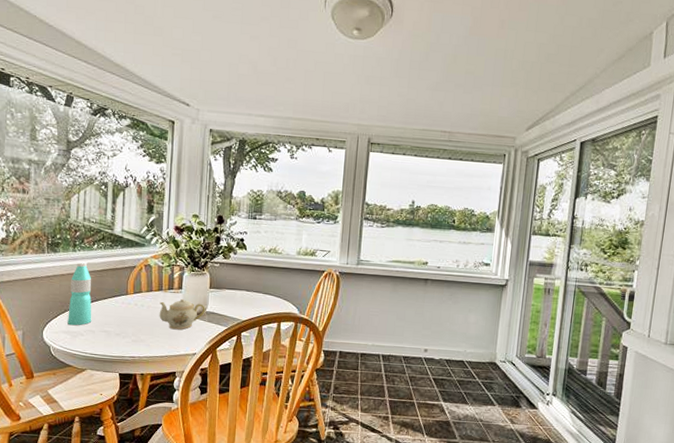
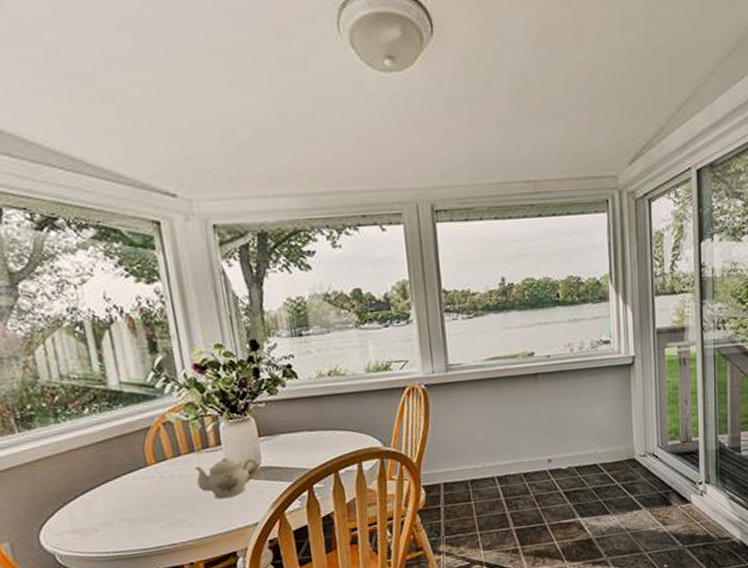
water bottle: present [68,262,92,326] -> none [61,434,106,522]

